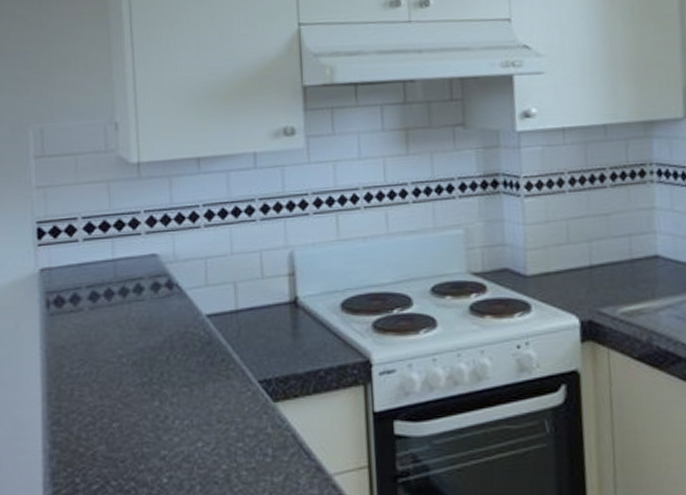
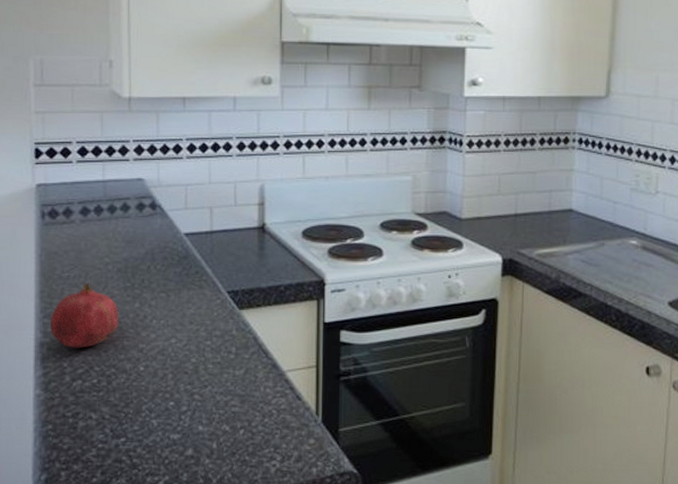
fruit: none [59,380,137,460] -> present [50,283,119,348]

